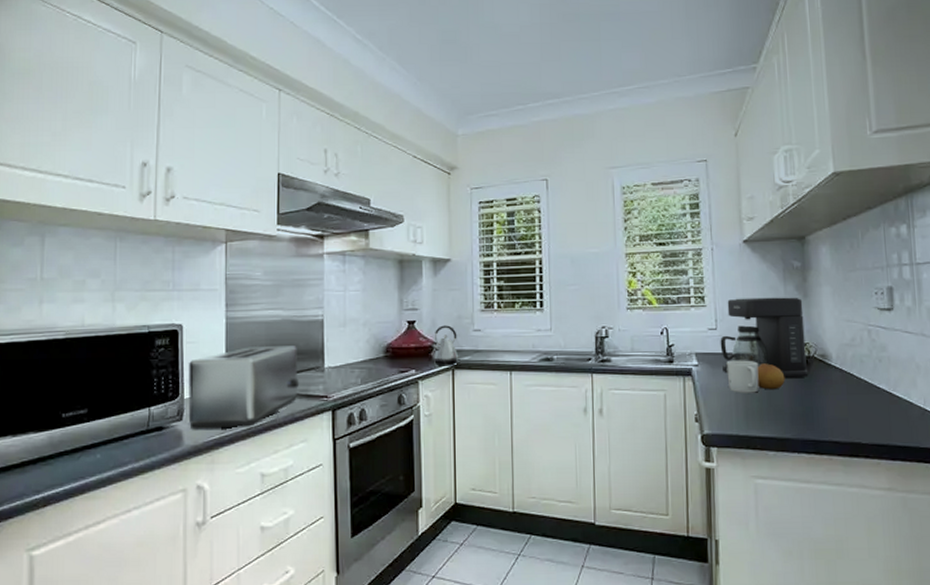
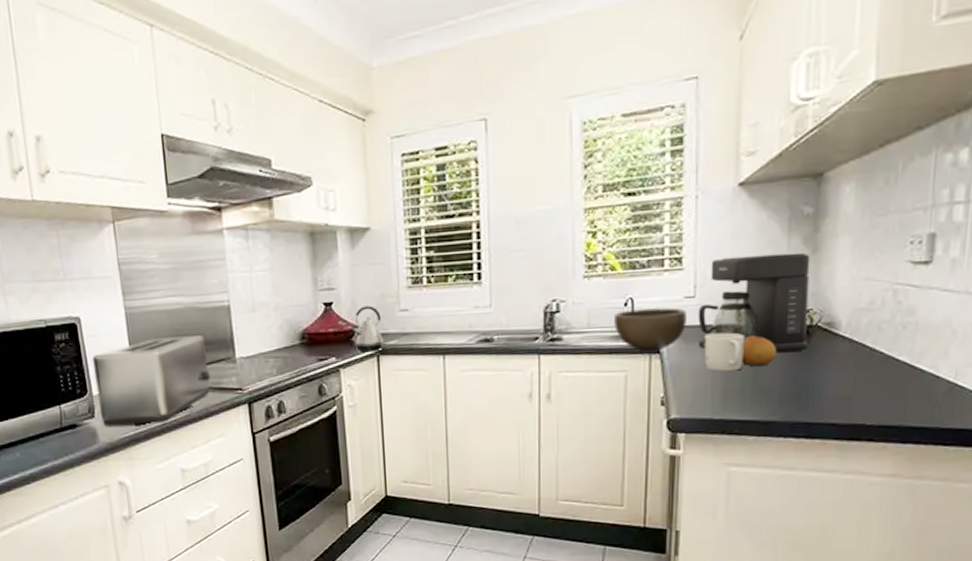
bowl: none [653,337,711,375] -> present [614,307,687,352]

